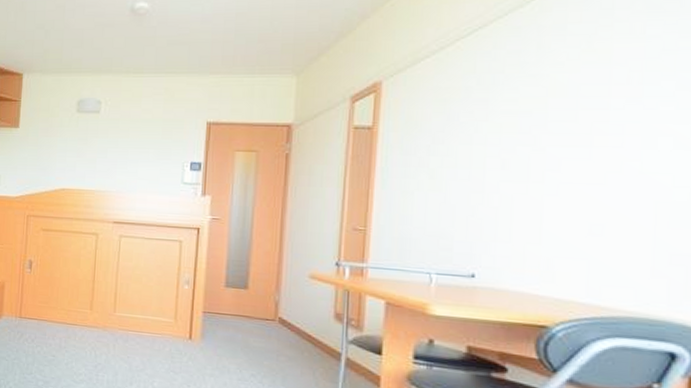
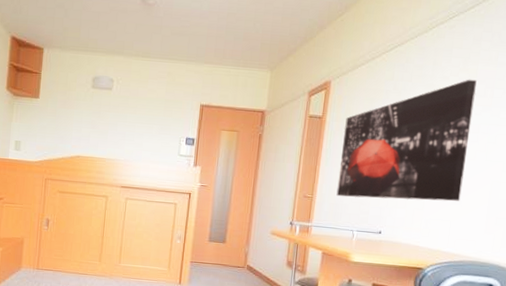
wall art: none [401,62,612,232] -> present [336,79,477,201]

